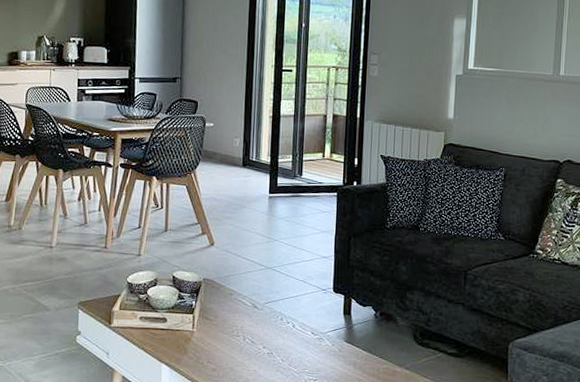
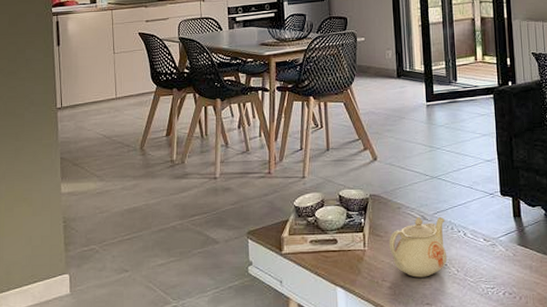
teapot: none [217,305,275,363] -> present [389,216,447,278]

